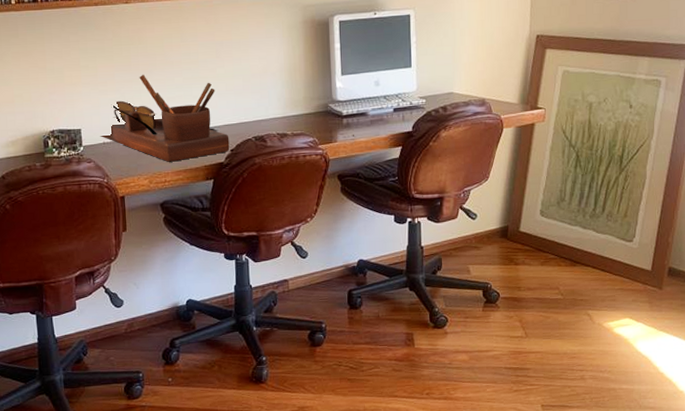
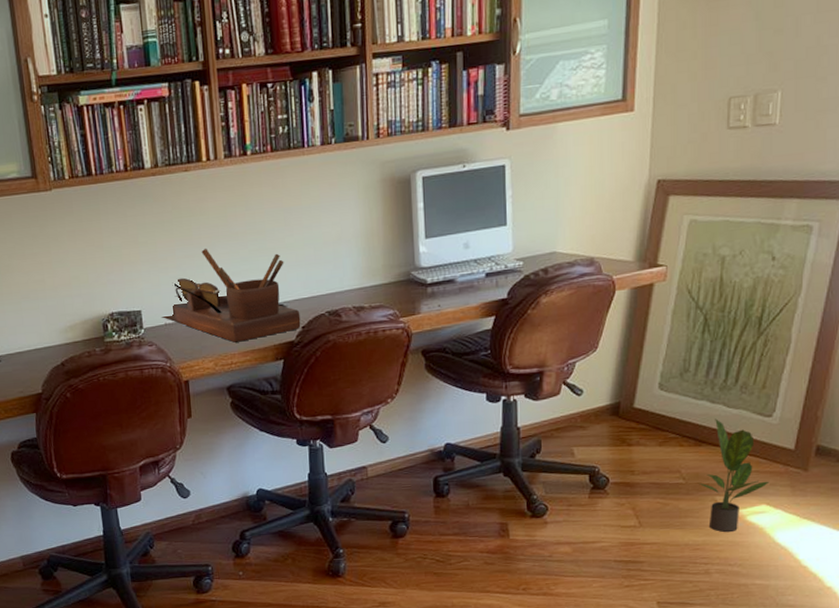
potted plant: none [574,242,632,342] -> present [699,418,770,532]

